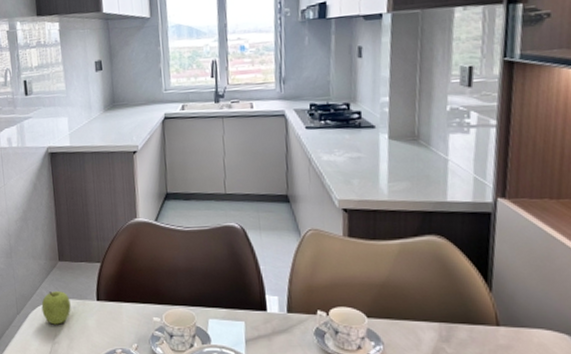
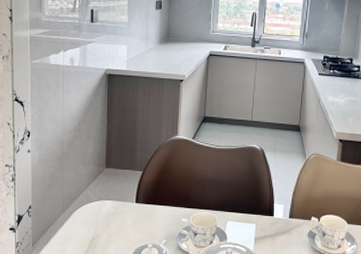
fruit: present [41,291,71,325] -> none [86,193,112,222]

